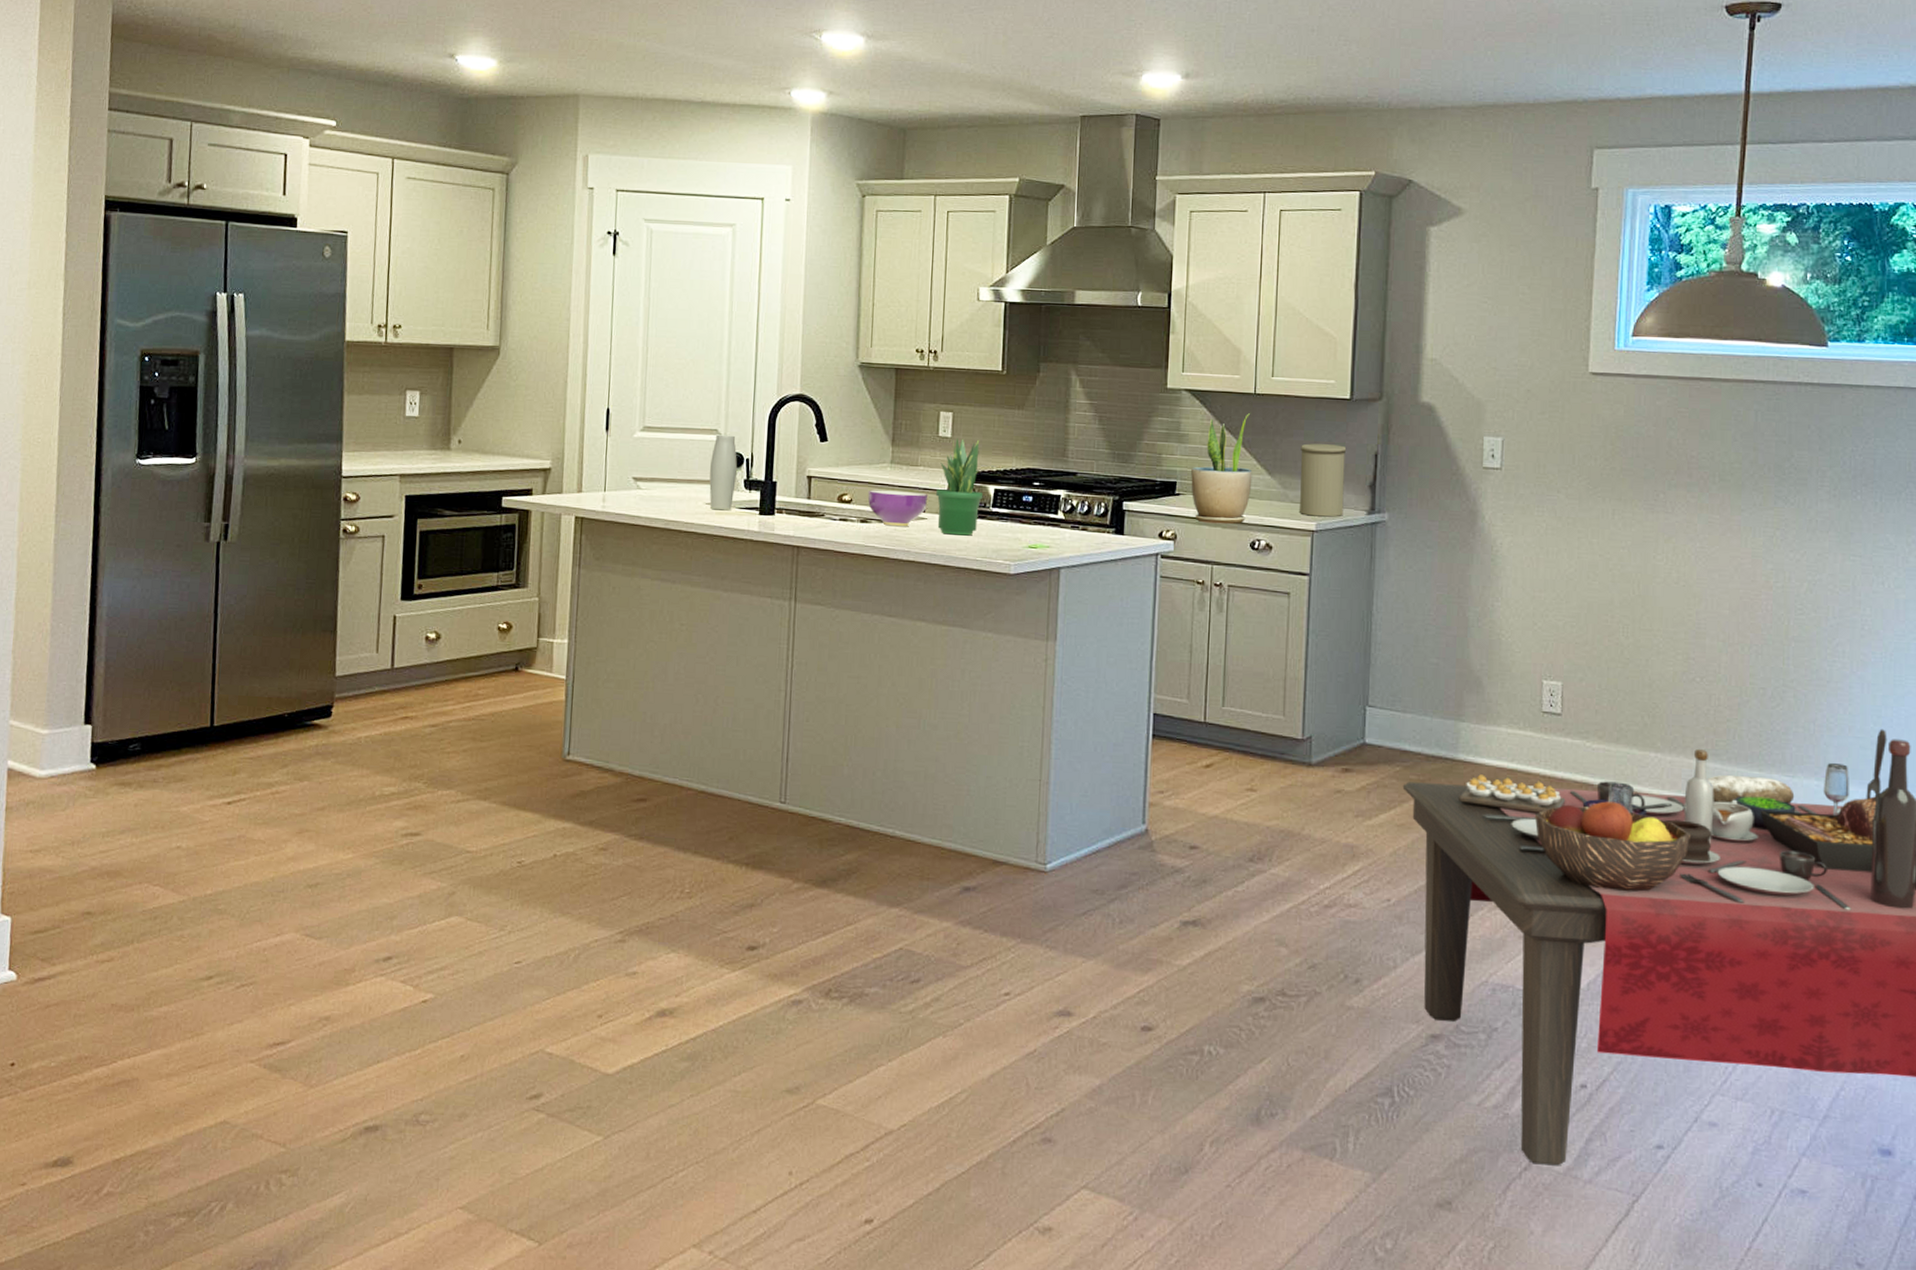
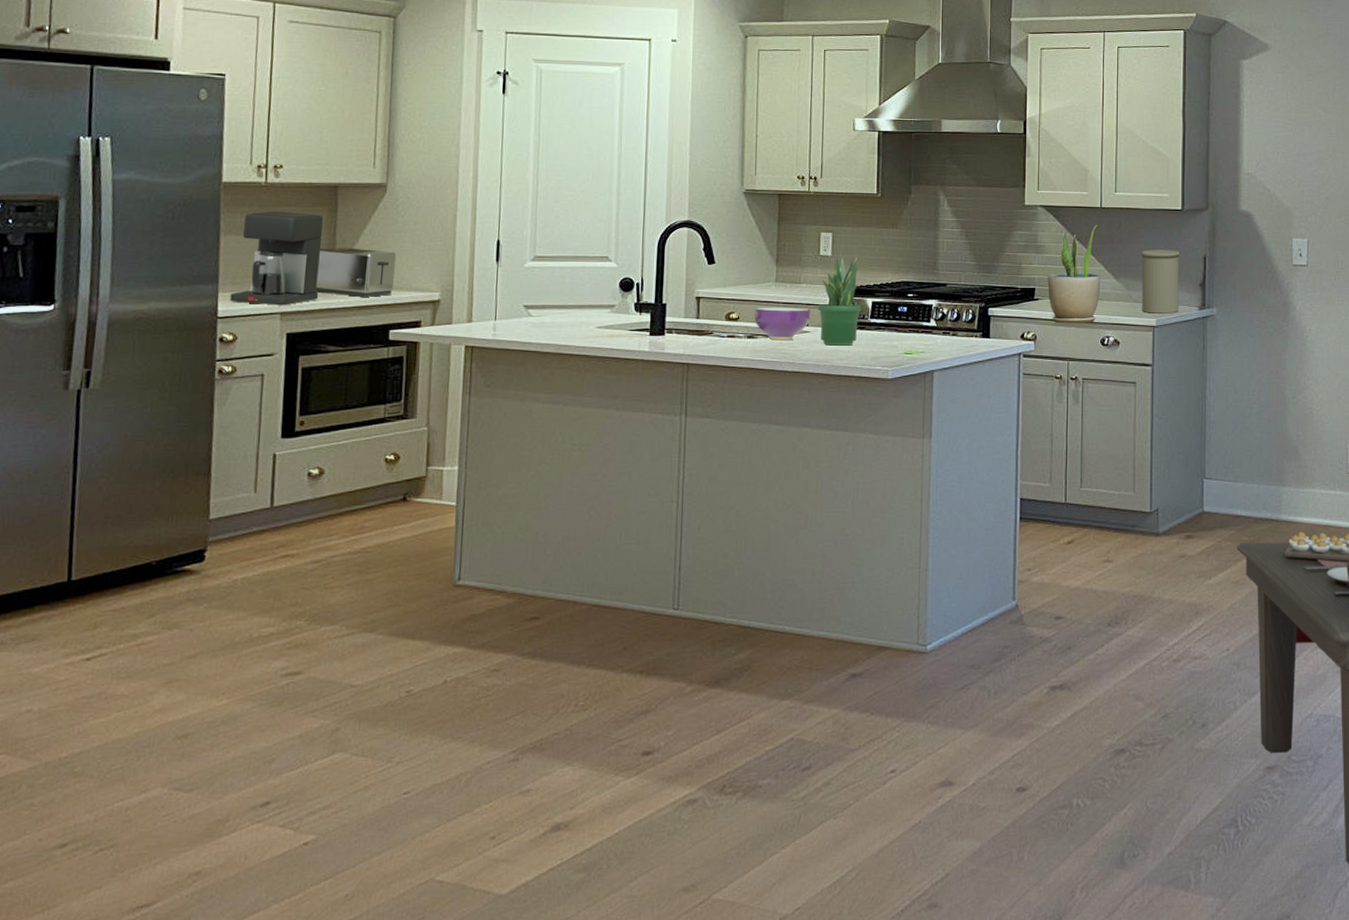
coffee maker: none [353,371,440,468] -> present [230,211,324,306]
toaster: none [432,410,509,463] -> present [315,246,397,298]
vase: present [709,434,737,511] -> none [600,261,628,333]

